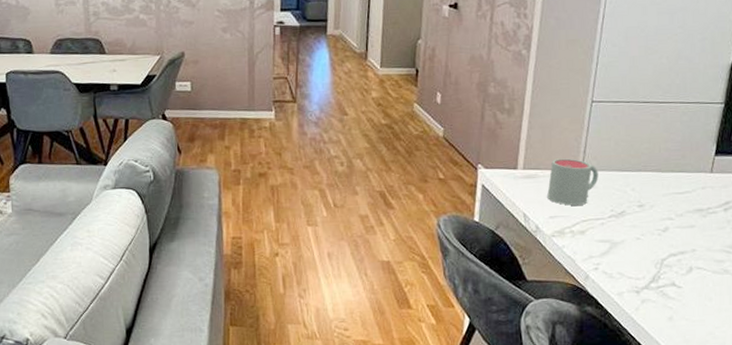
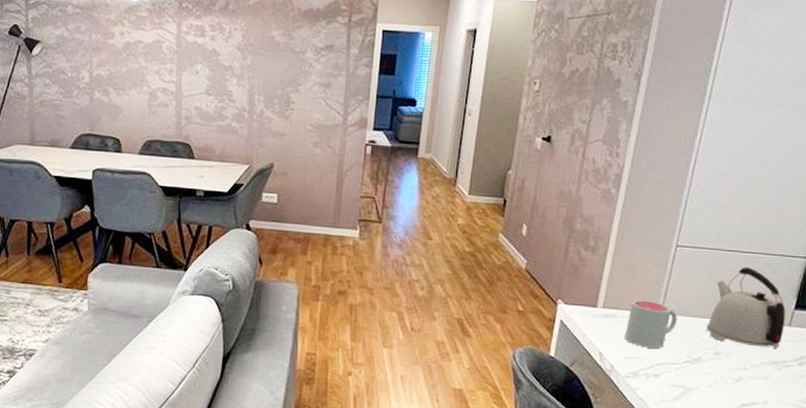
kettle: none [628,117,706,196] -> present [706,267,786,349]

